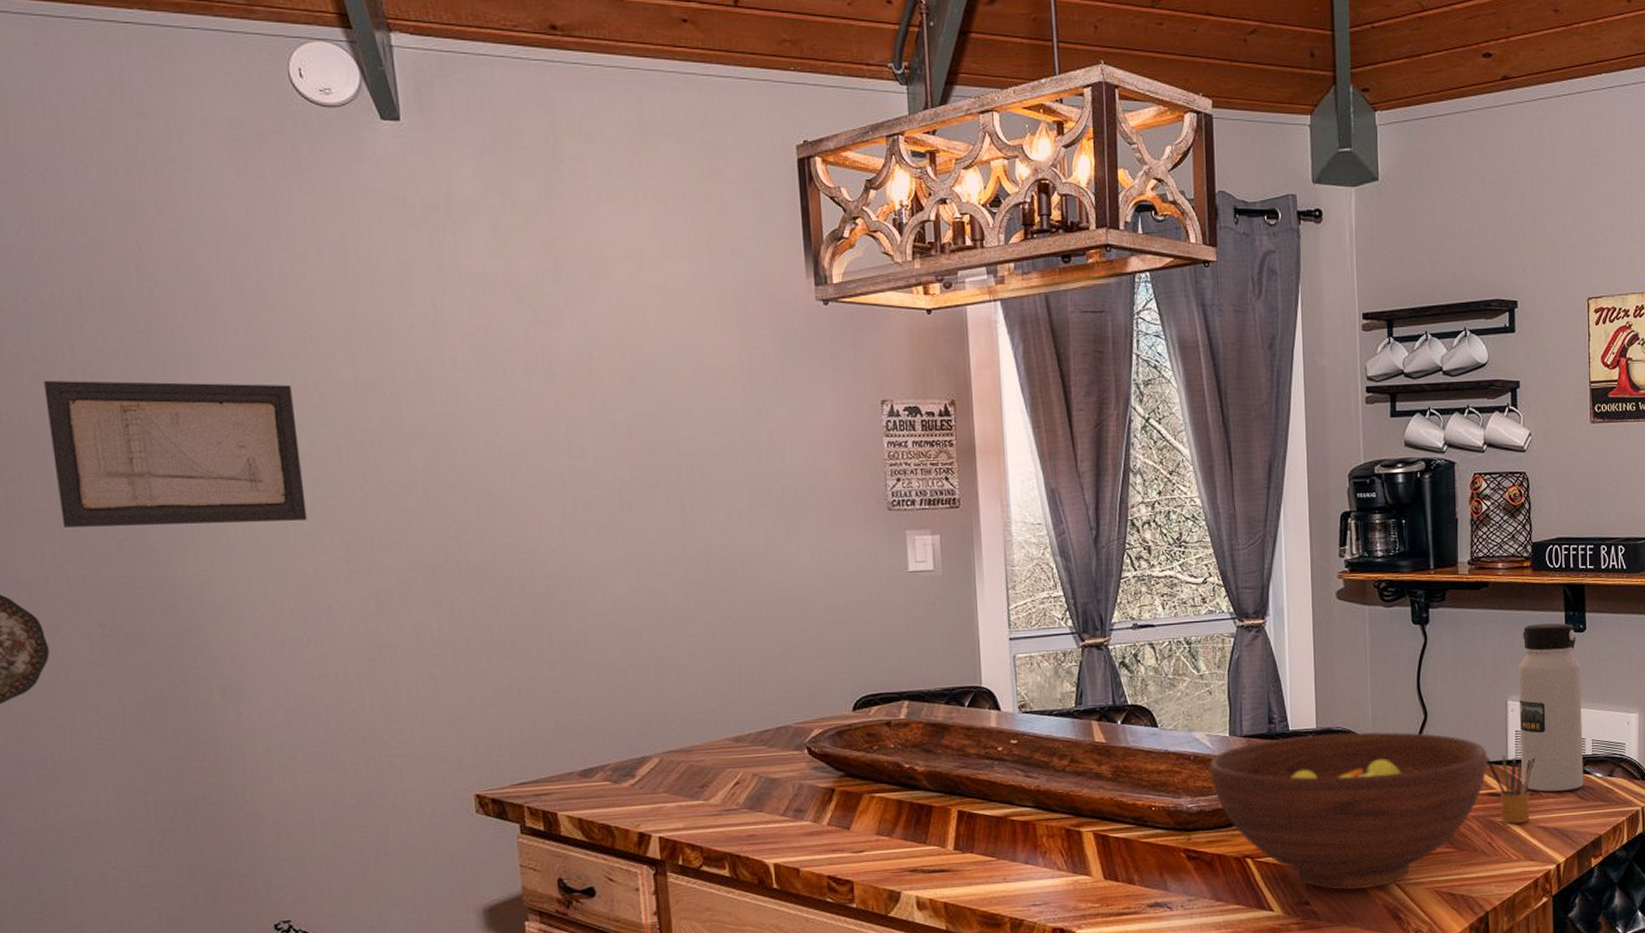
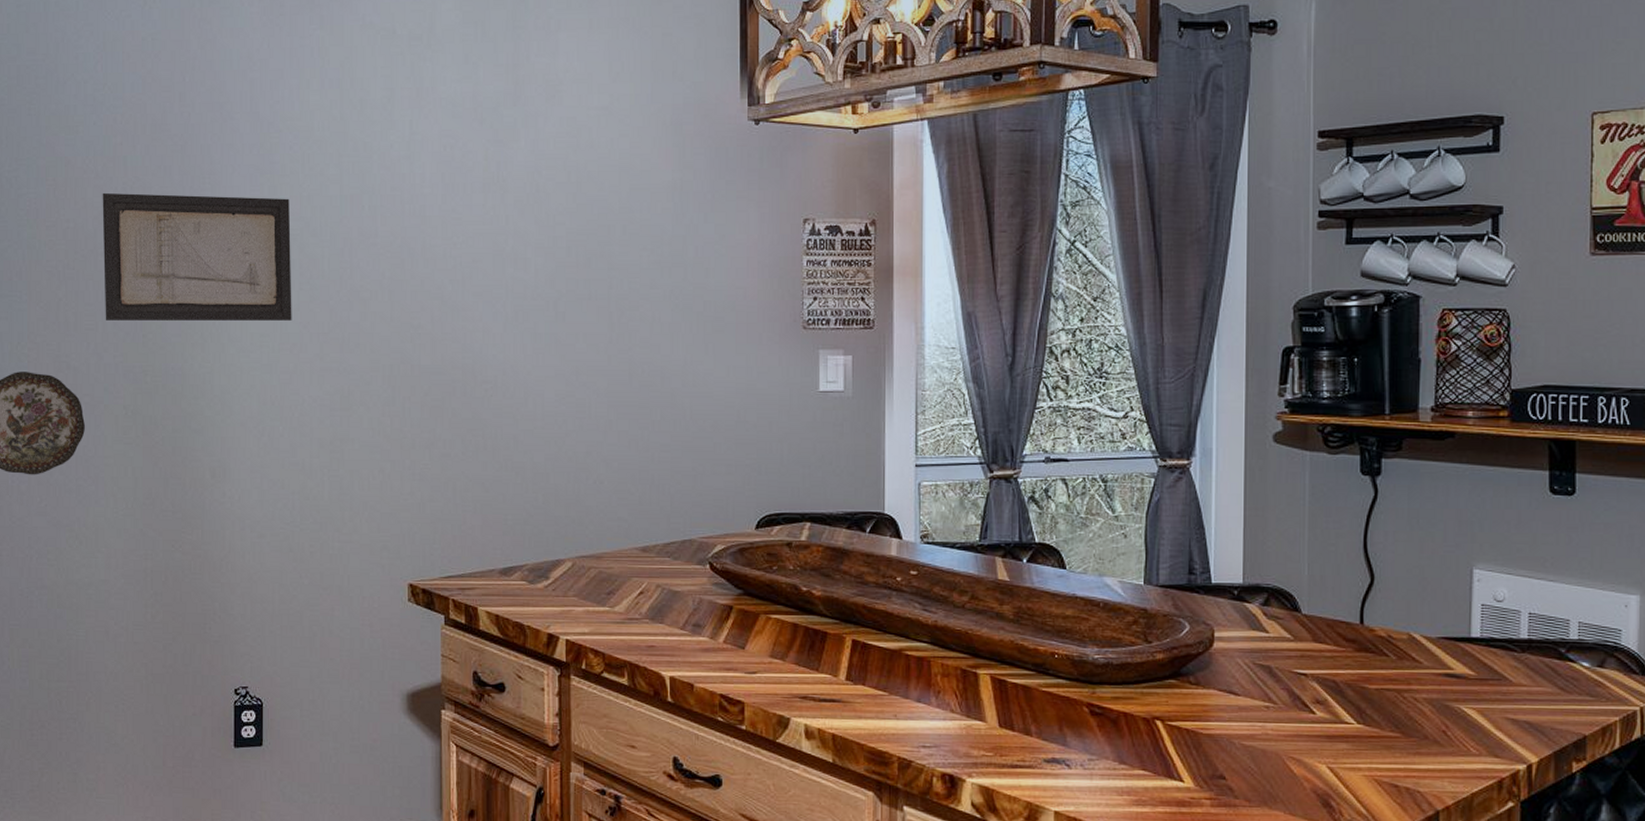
fruit bowl: present [1211,731,1487,890] -> none [1121,590,1445,769]
pencil box: present [1486,754,1536,824] -> none [1443,630,1506,712]
water bottle: present [1518,623,1583,792] -> none [1487,483,1568,679]

